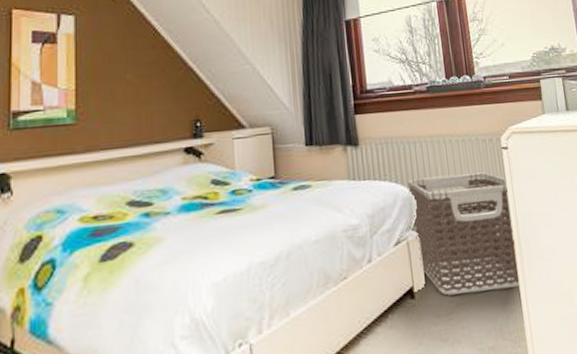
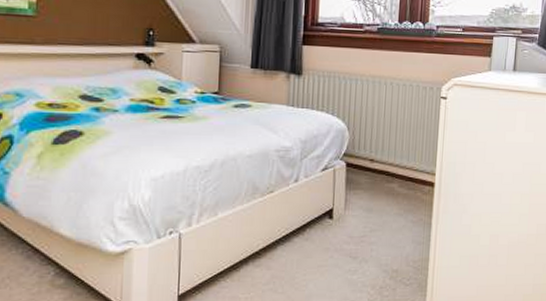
clothes hamper: present [407,172,519,296] -> none [342,114,440,224]

